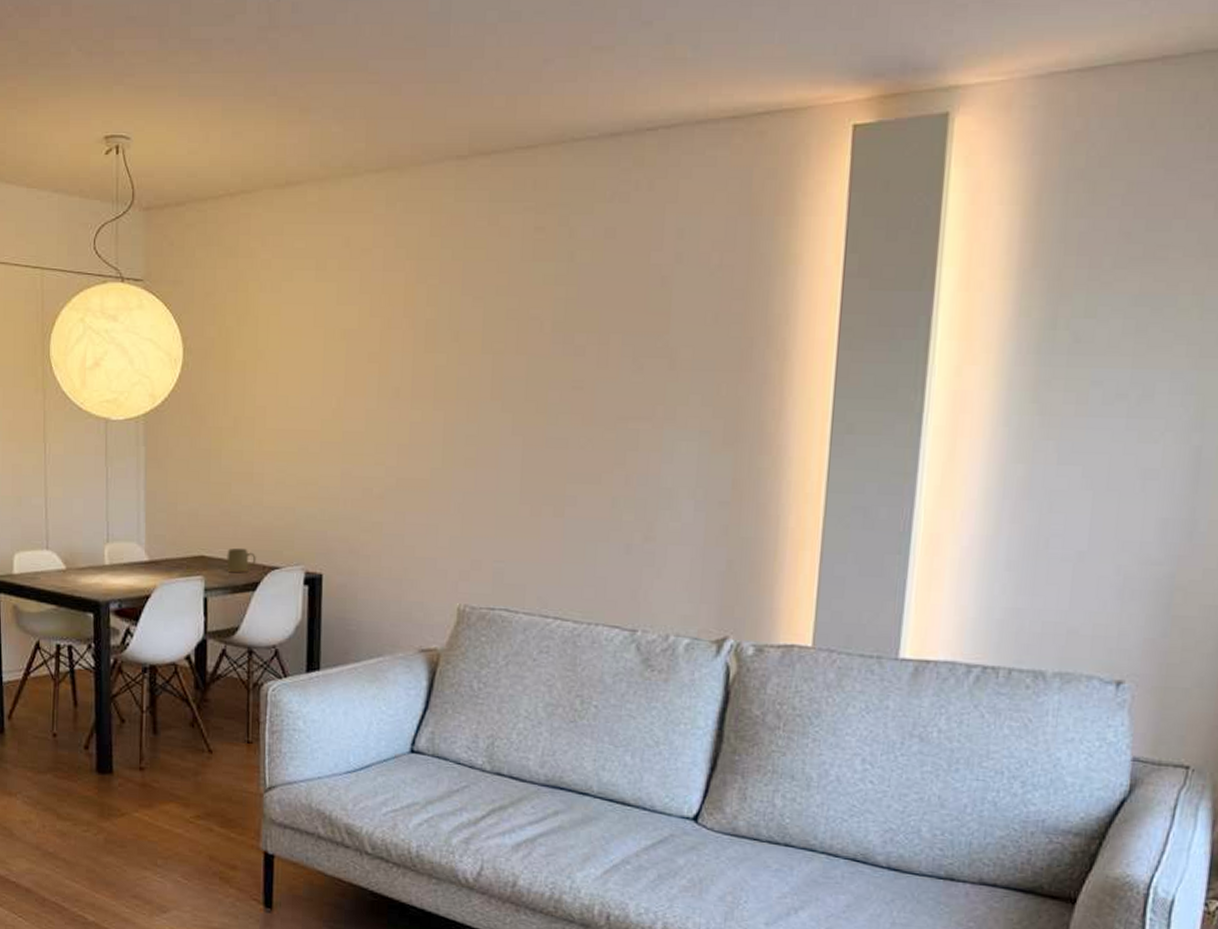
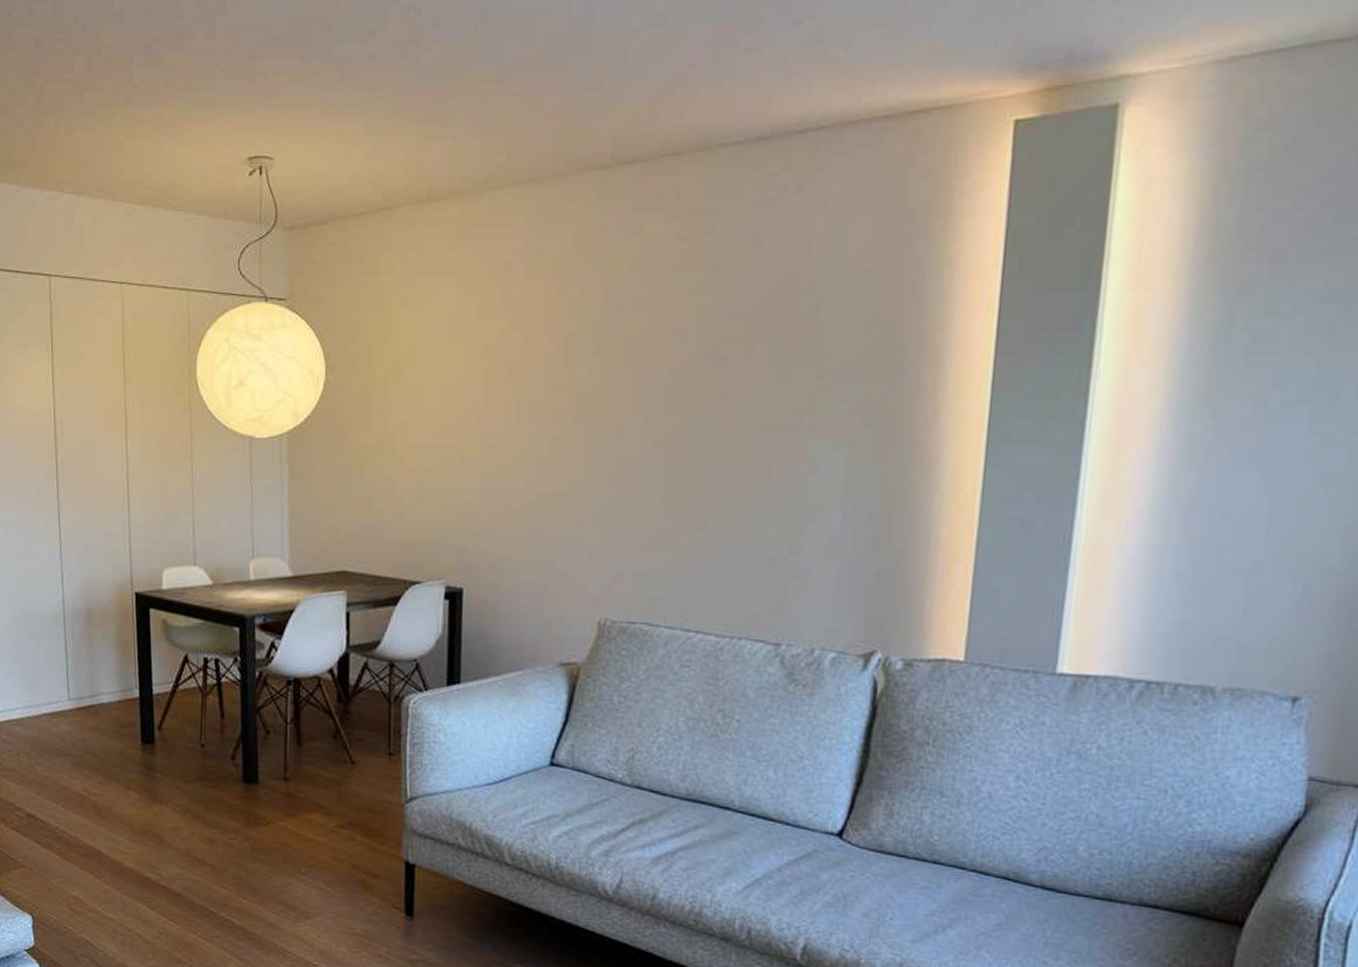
mug: present [226,547,256,572] -> none [368,563,397,587]

